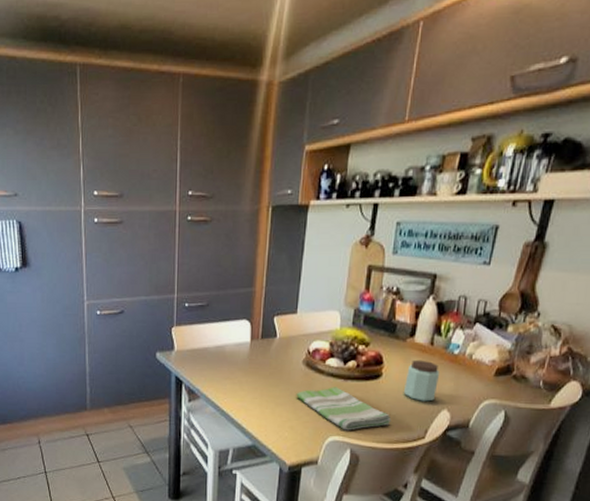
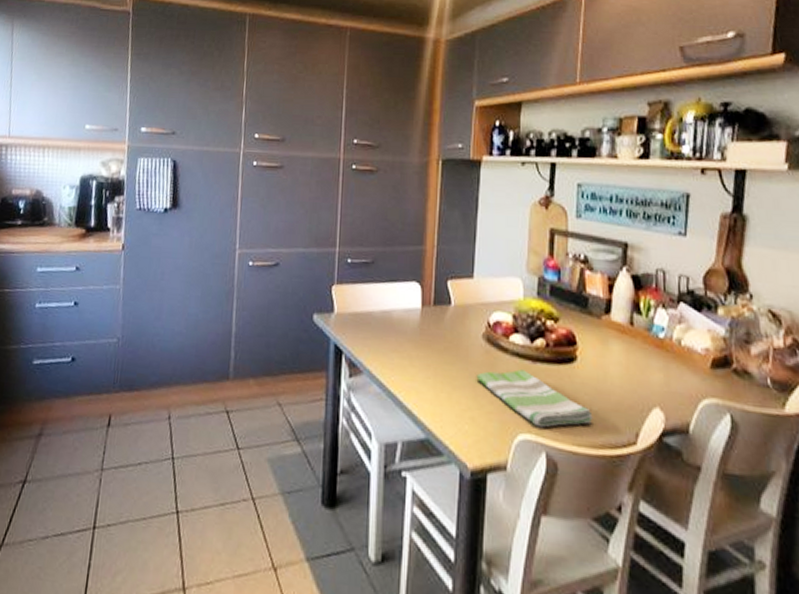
peanut butter: present [404,359,439,402] -> none [605,341,645,396]

